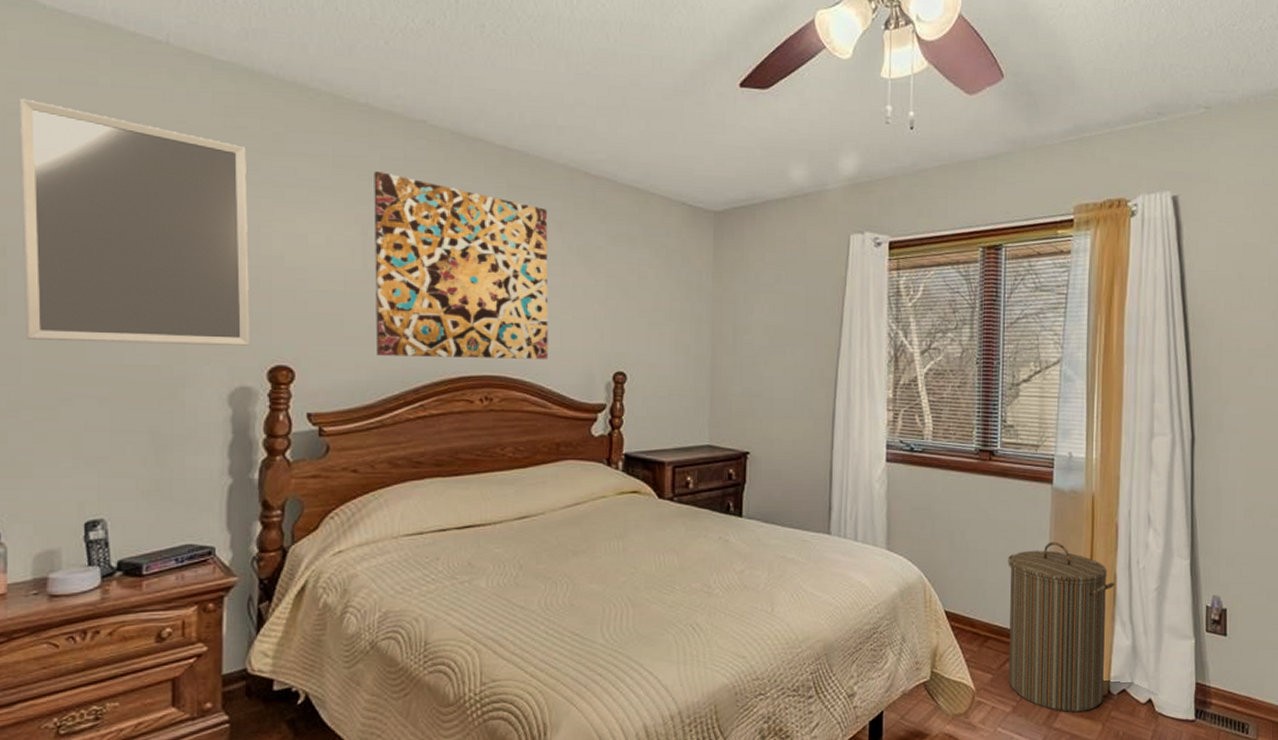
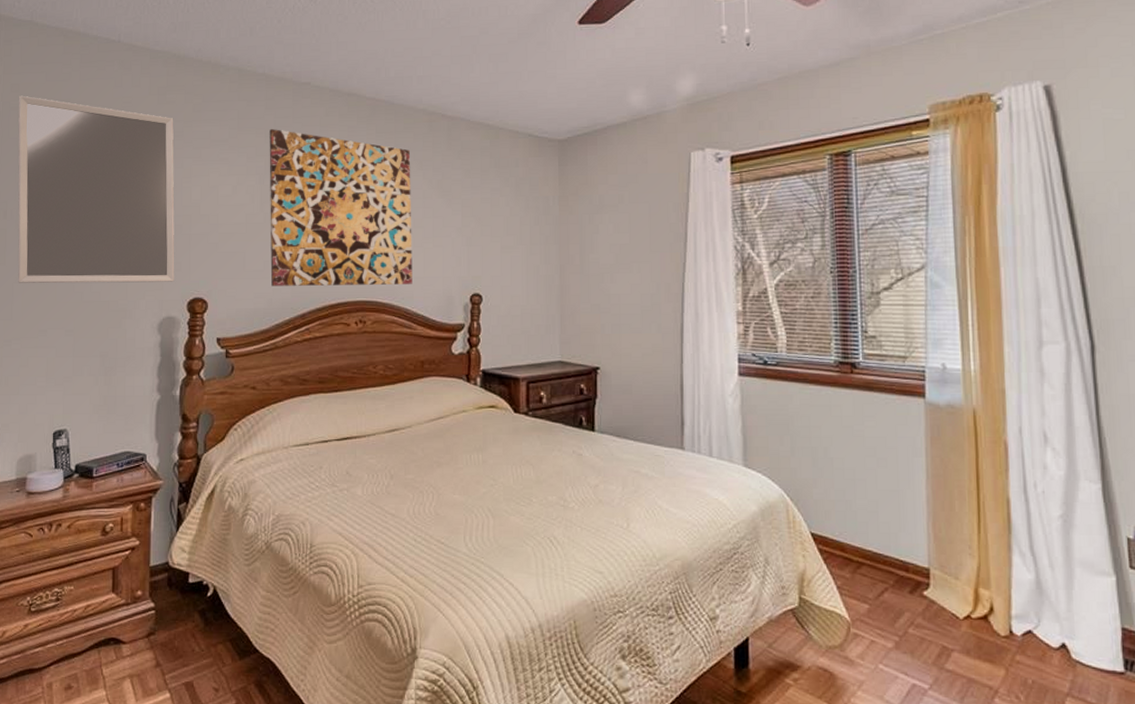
laundry hamper: present [1008,541,1115,712] -> none [879,460,1009,653]

